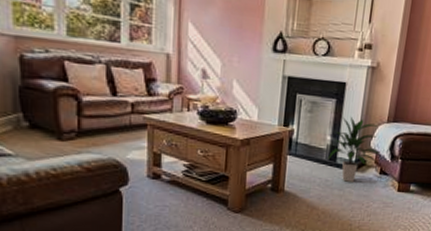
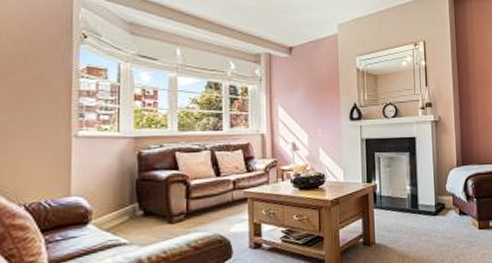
indoor plant: present [328,115,380,182] -> none [410,166,456,227]

